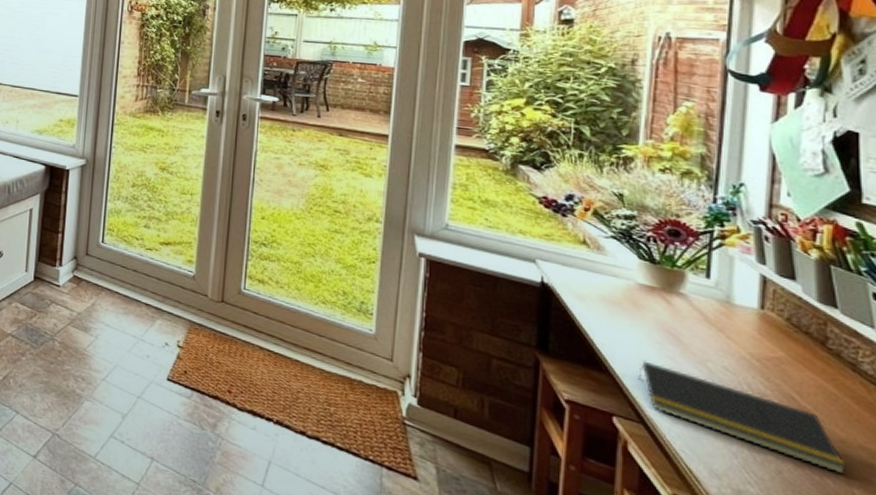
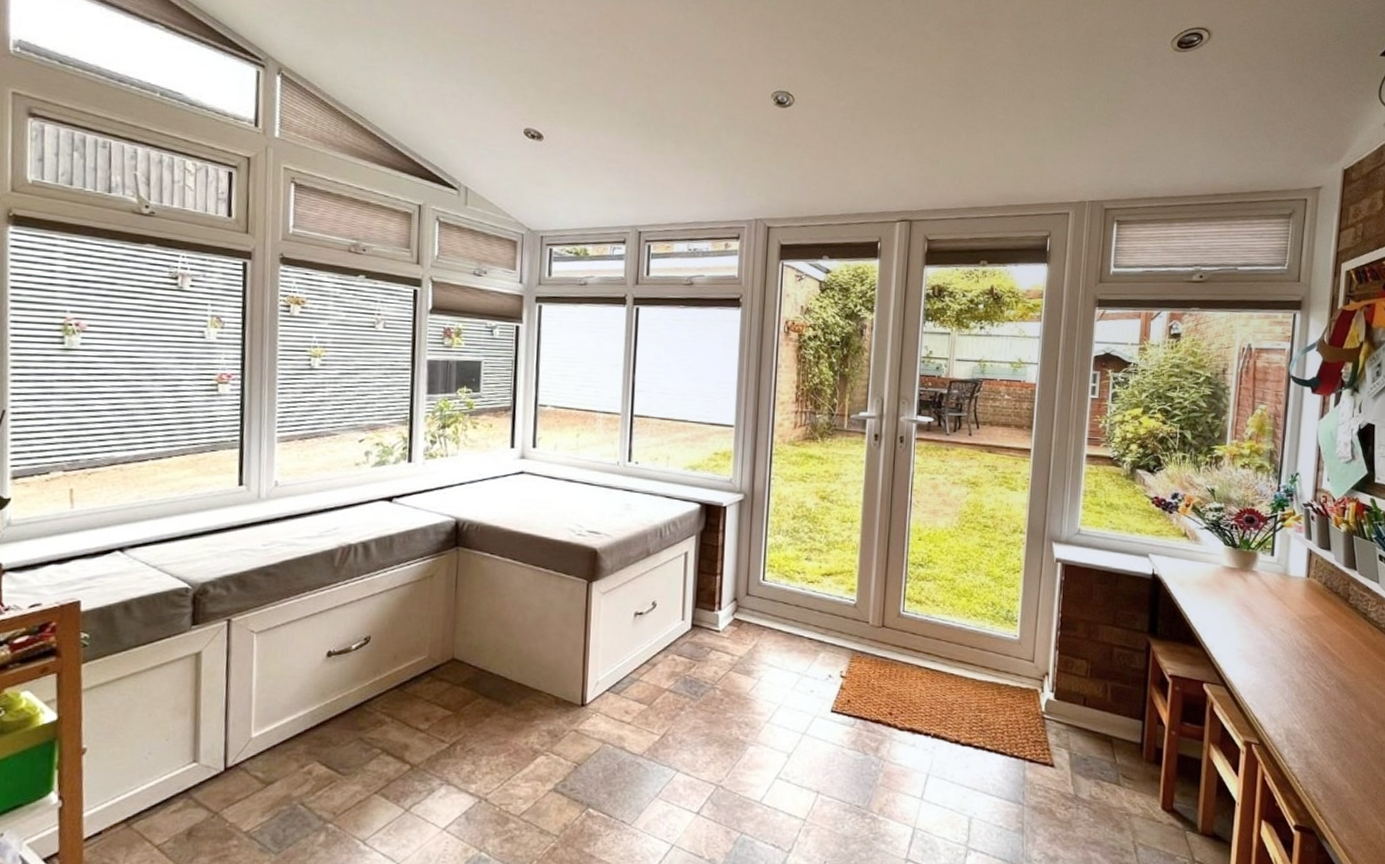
notepad: present [638,360,847,475] -> none [1222,632,1358,703]

